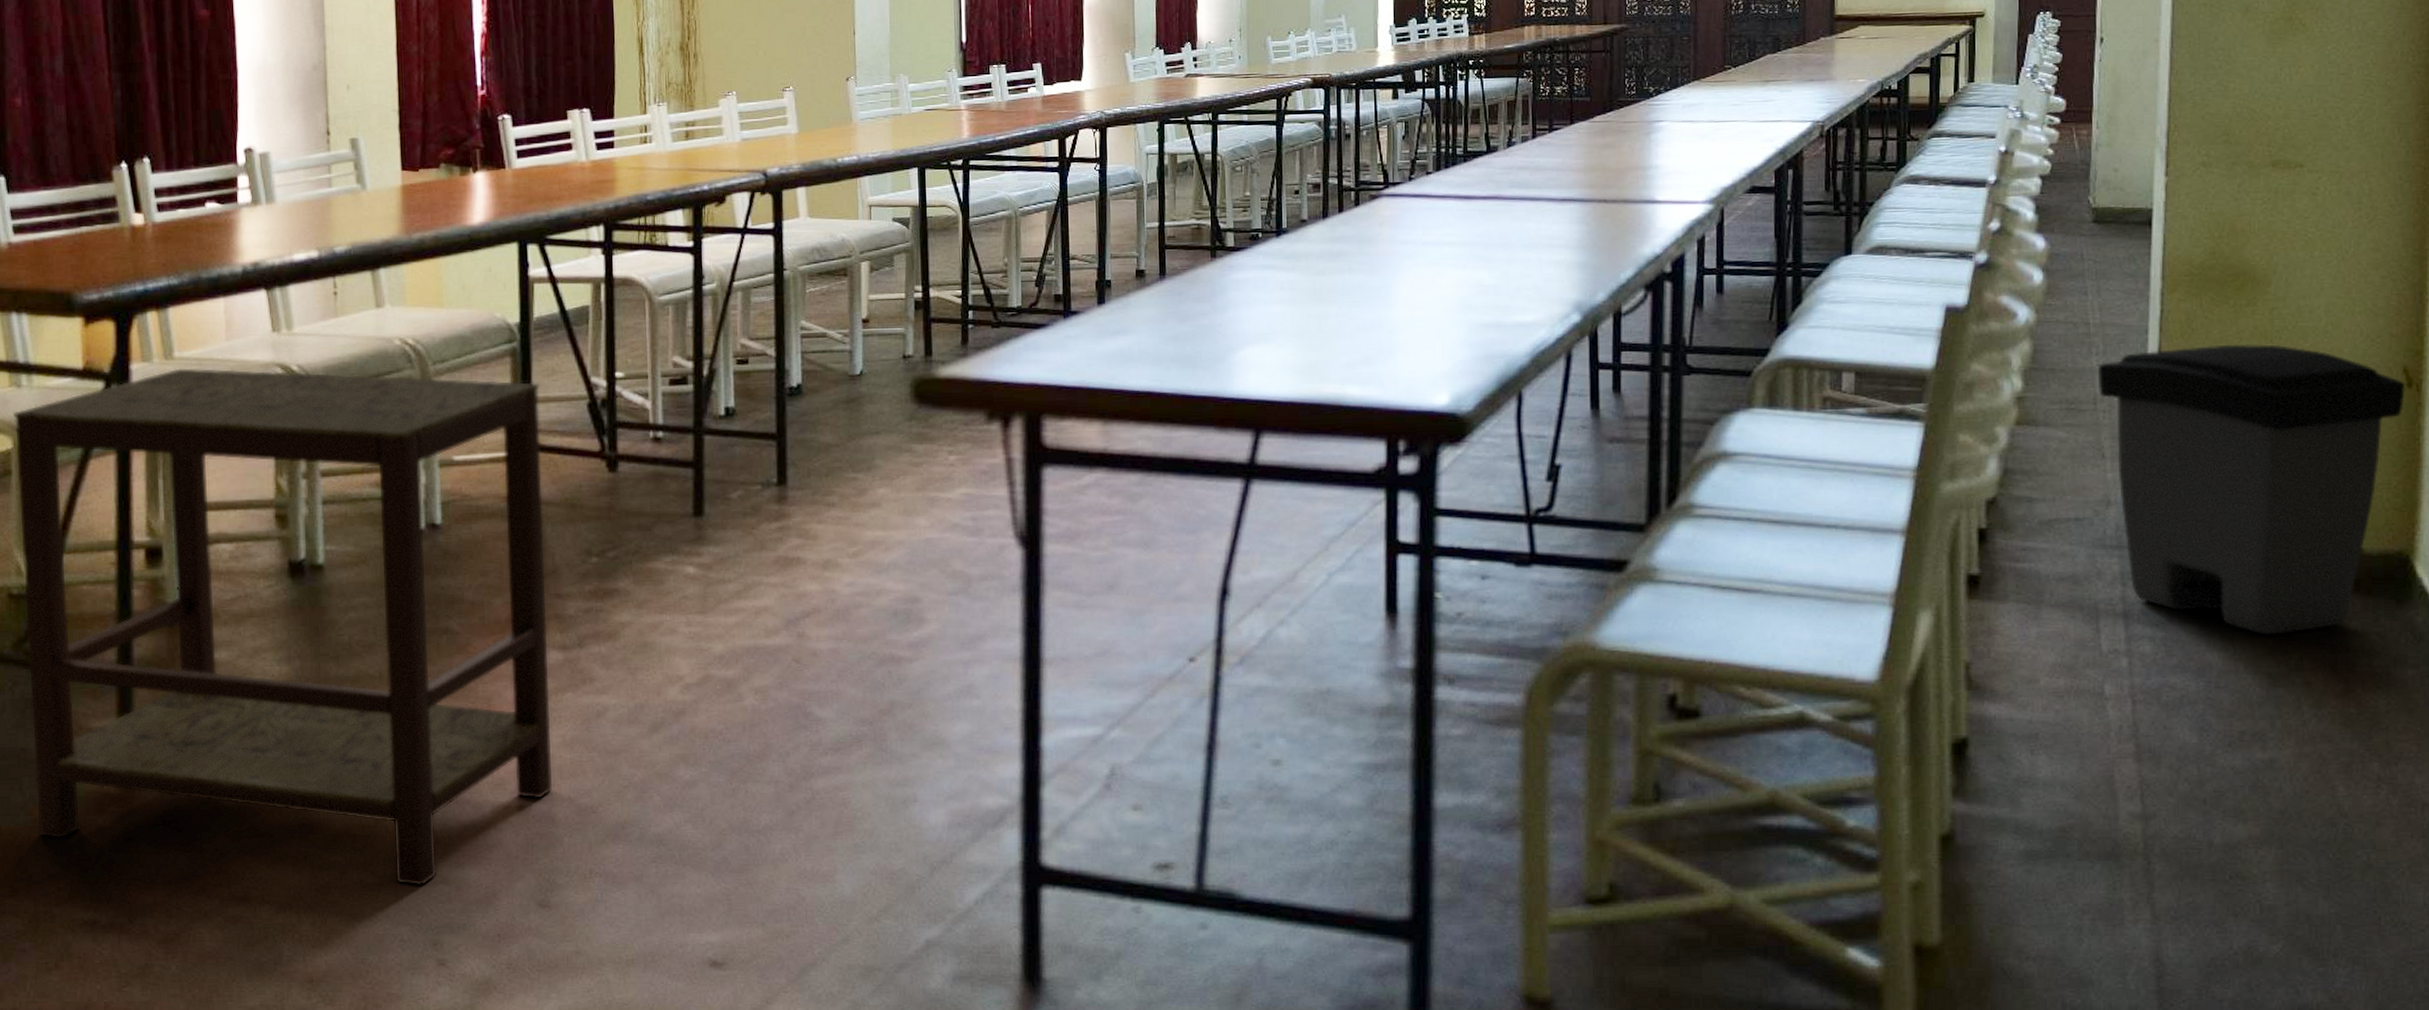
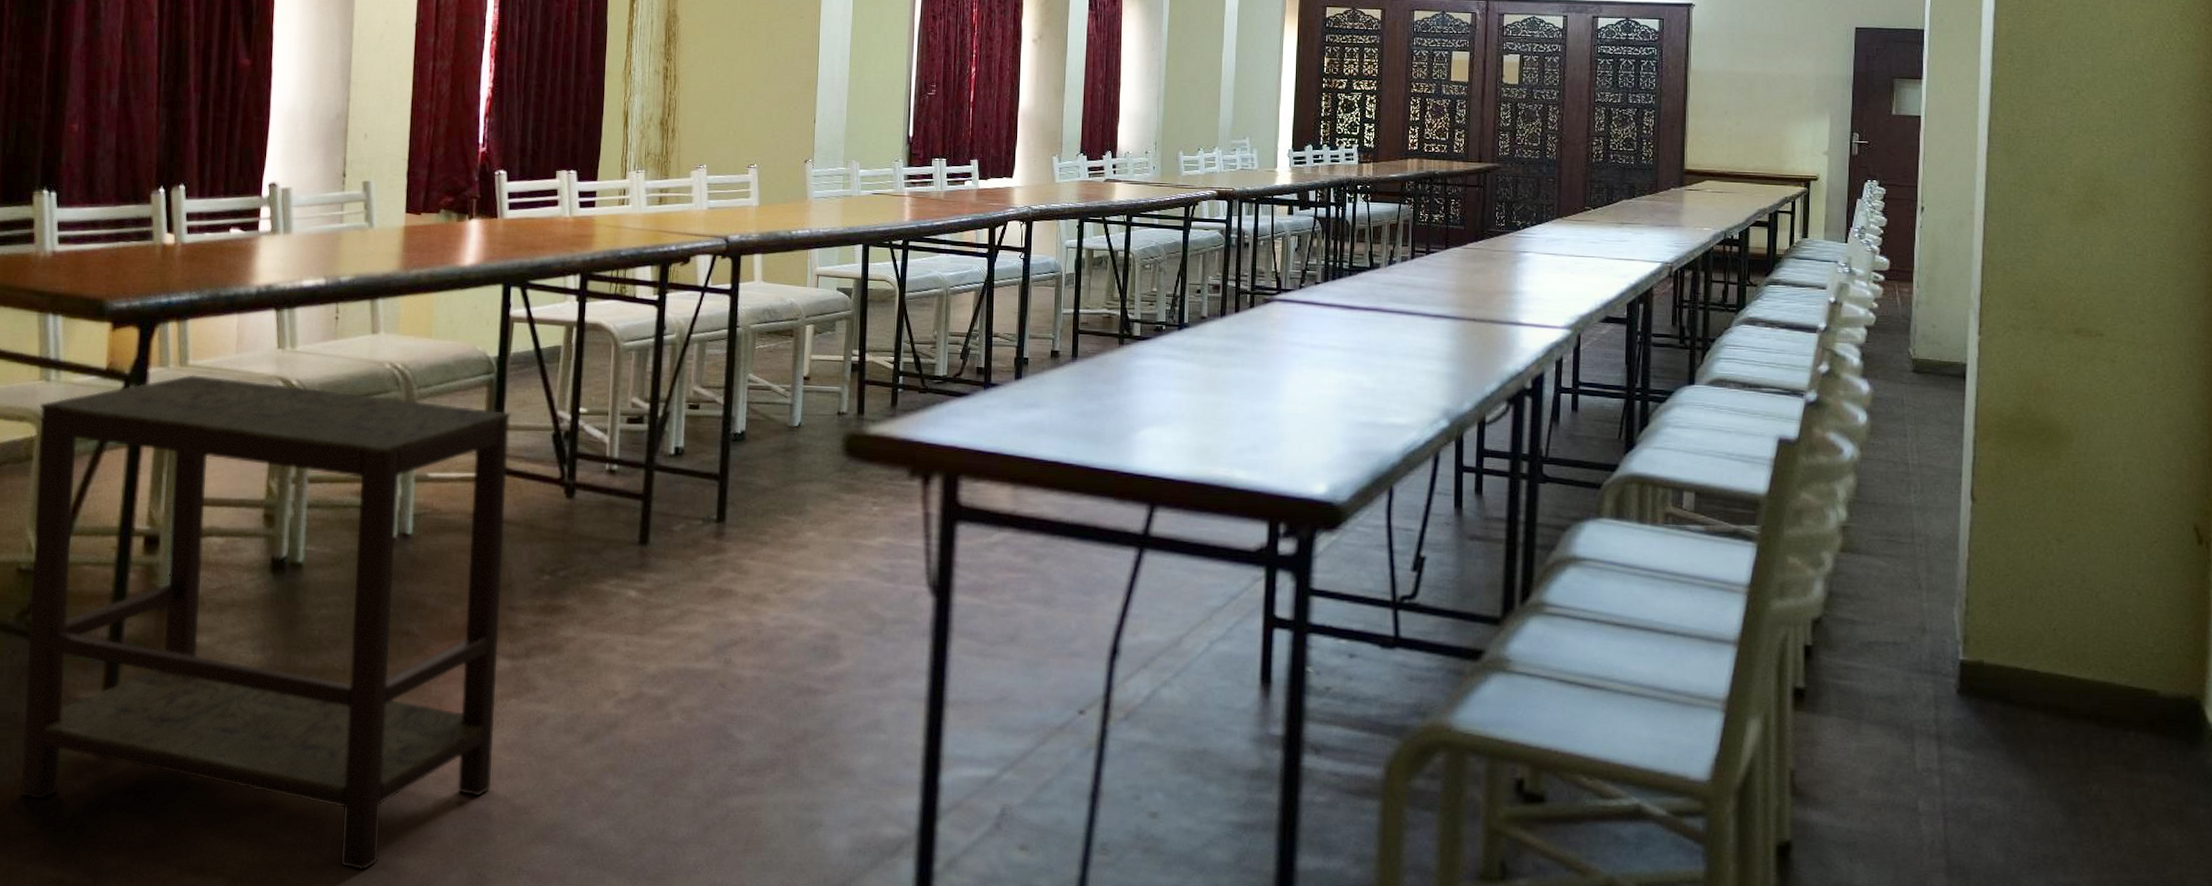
trash can: present [2098,344,2407,635] -> none [1916,492,2197,766]

